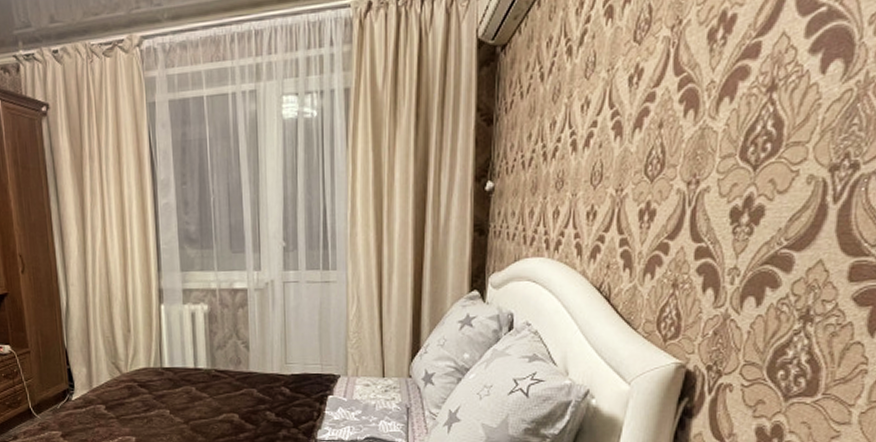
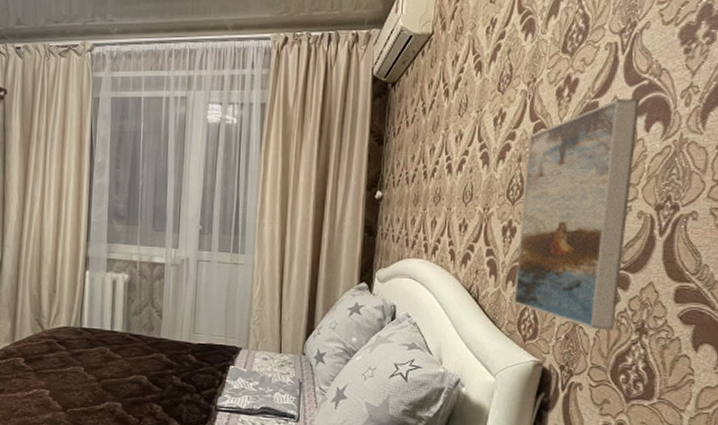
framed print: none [652,32,815,322] -> present [514,98,640,330]

